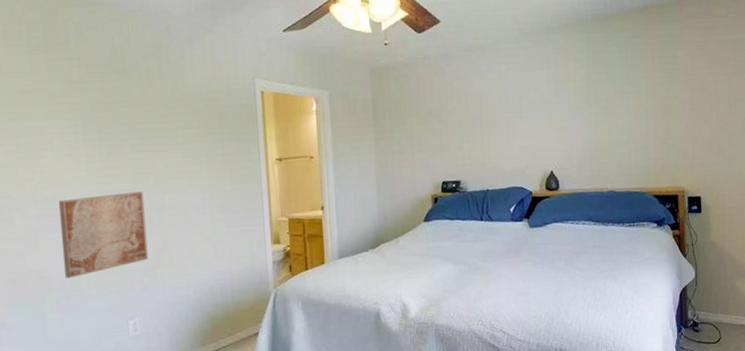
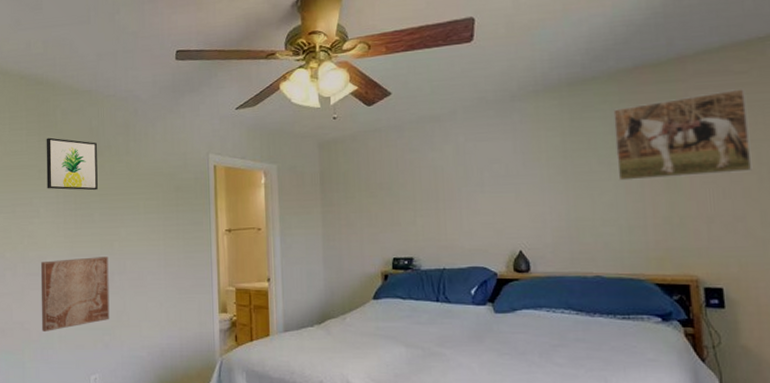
wall art: none [55,57,126,119] -> present [46,137,98,191]
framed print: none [627,29,725,108] -> present [613,87,753,181]

